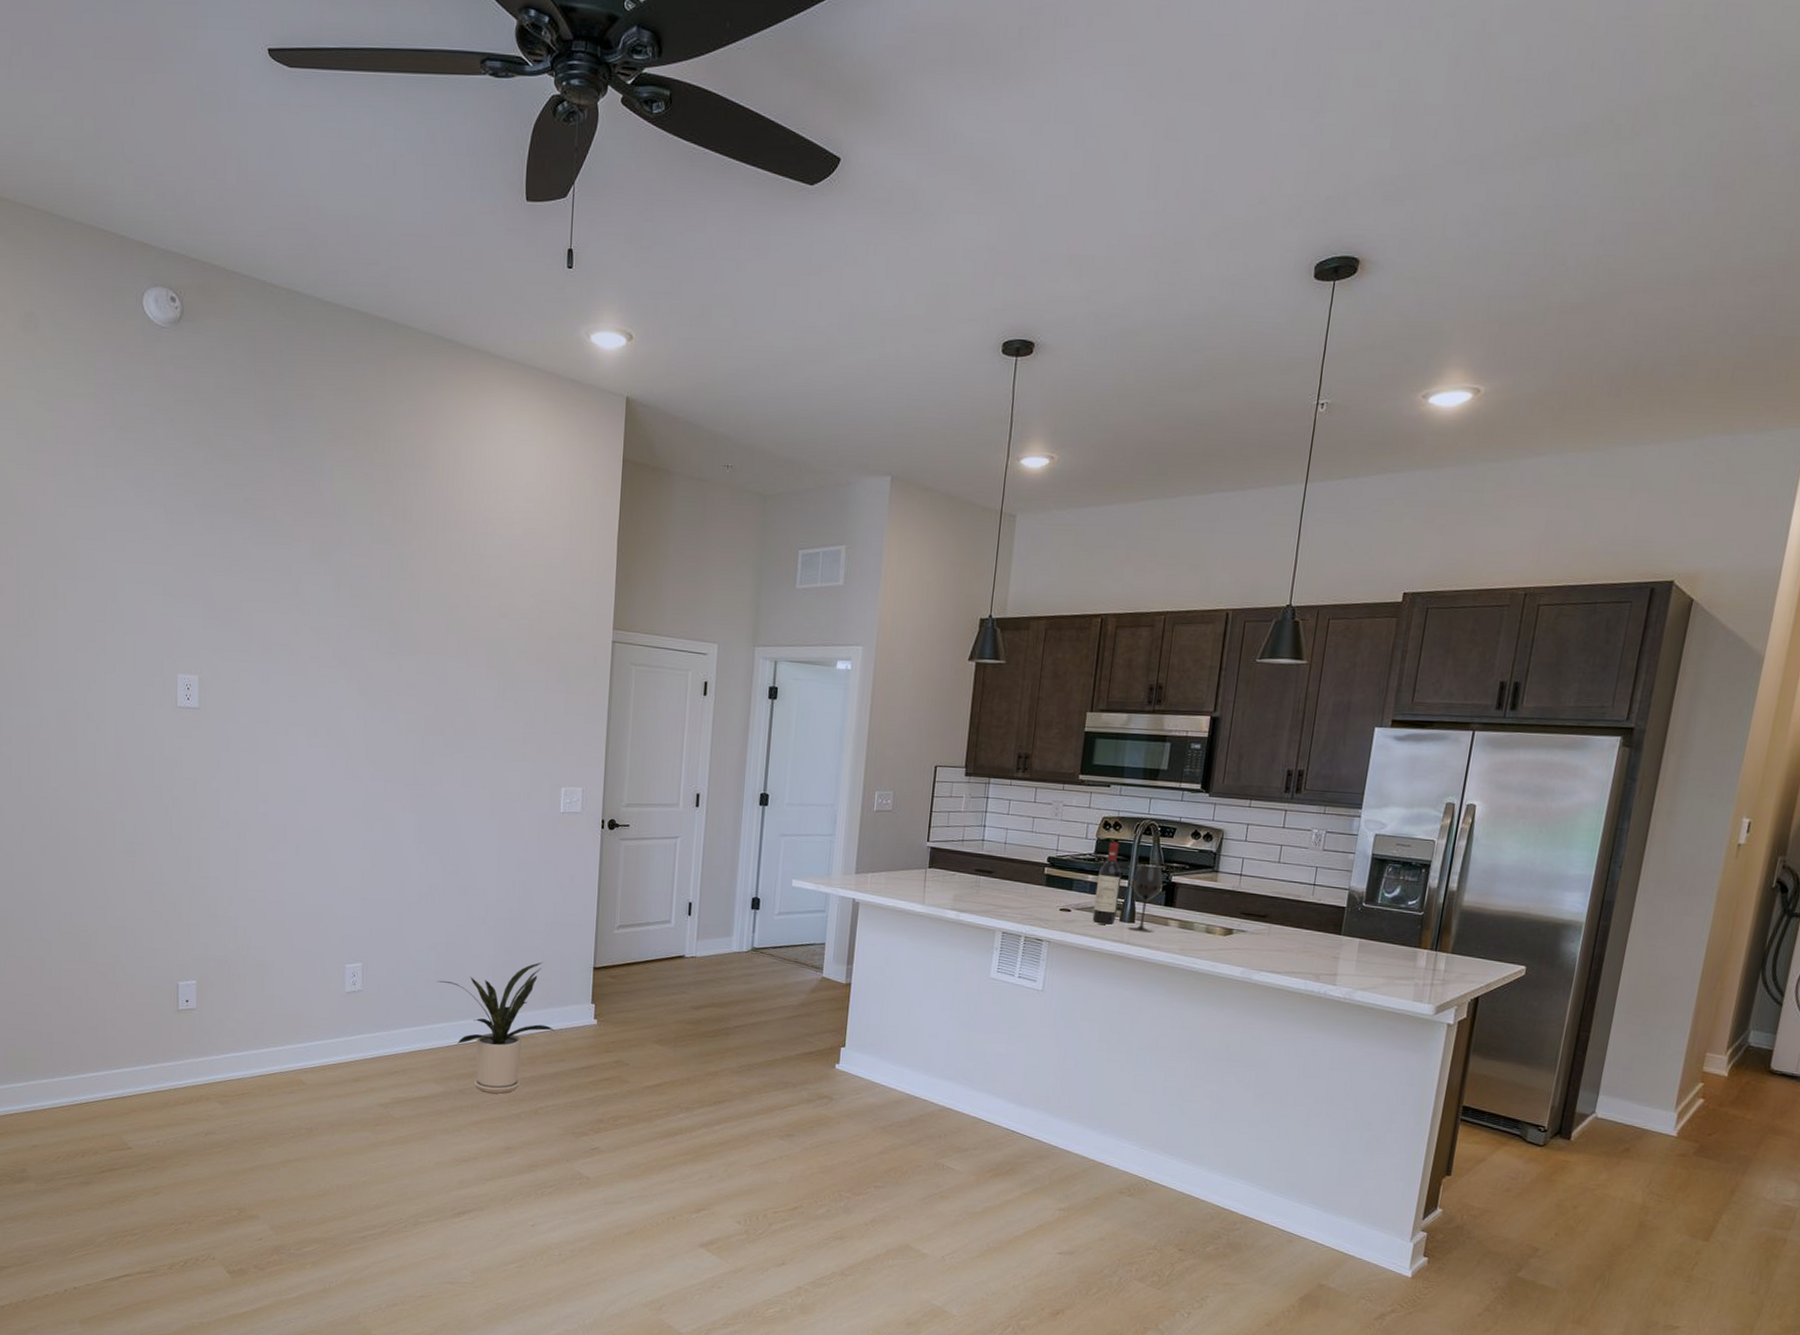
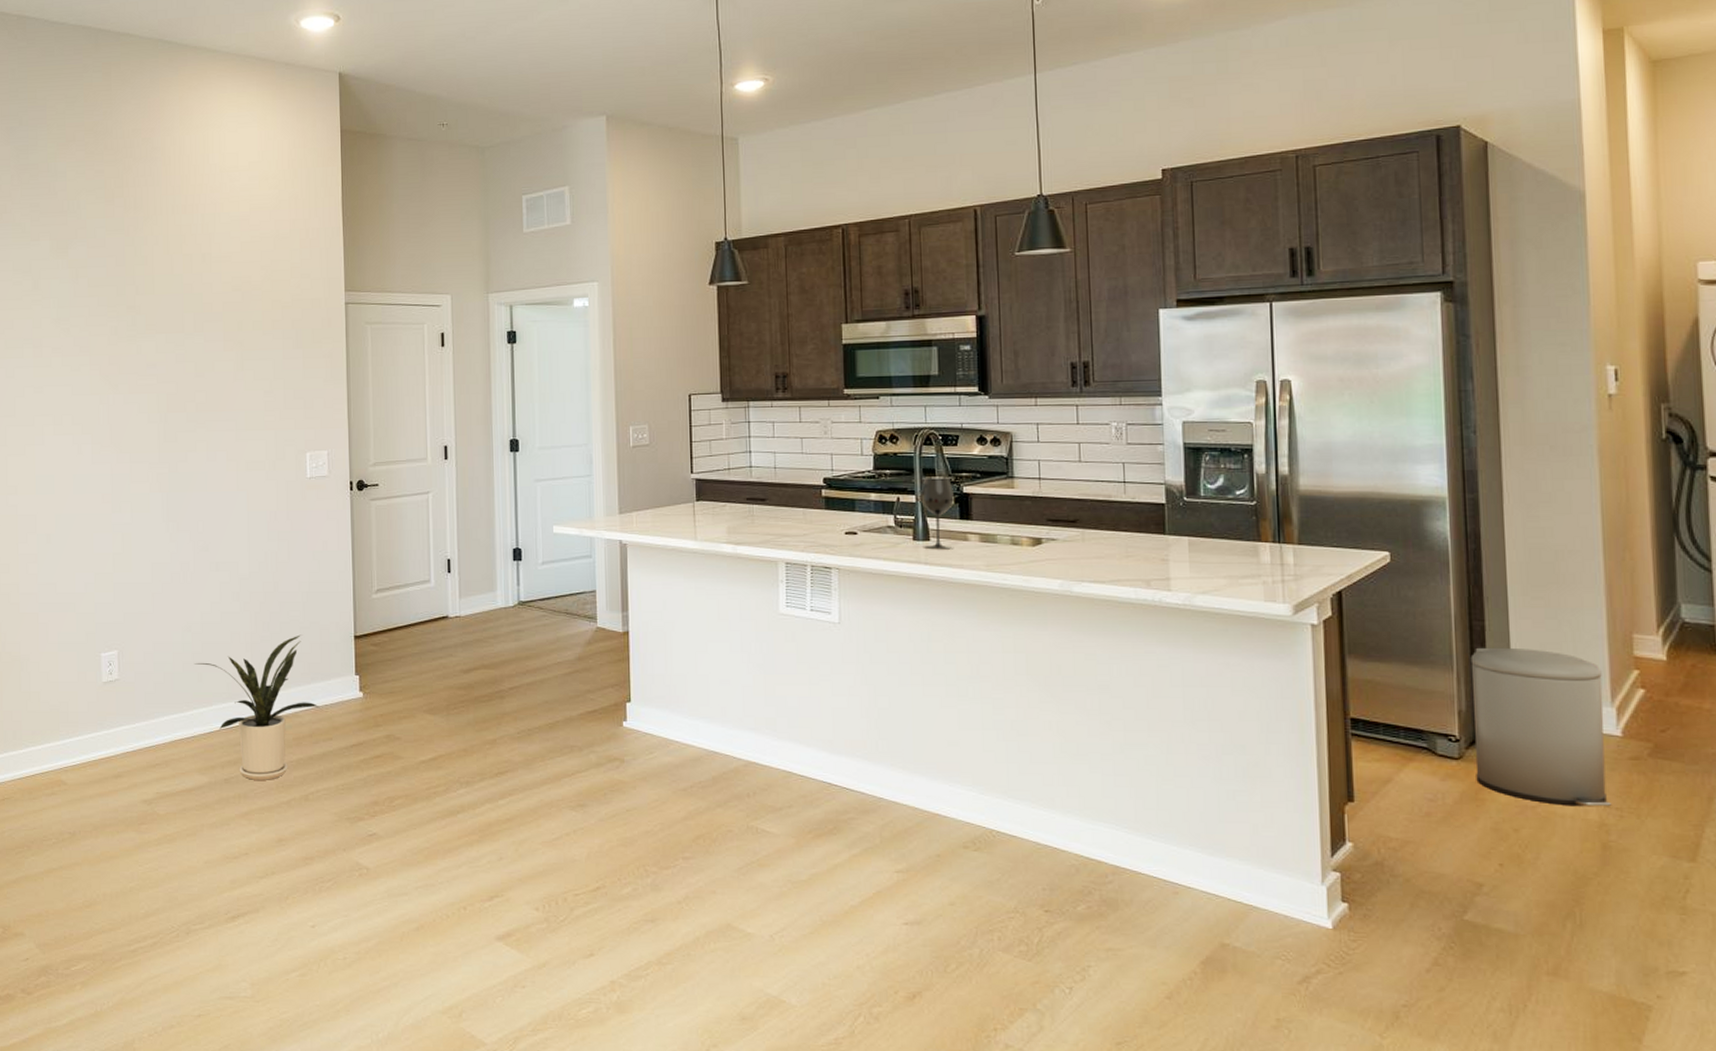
wine bottle: present [1092,841,1122,926] -> none [881,456,908,546]
pedal bin: none [1553,1054,1674,1193] -> present [1470,647,1612,807]

